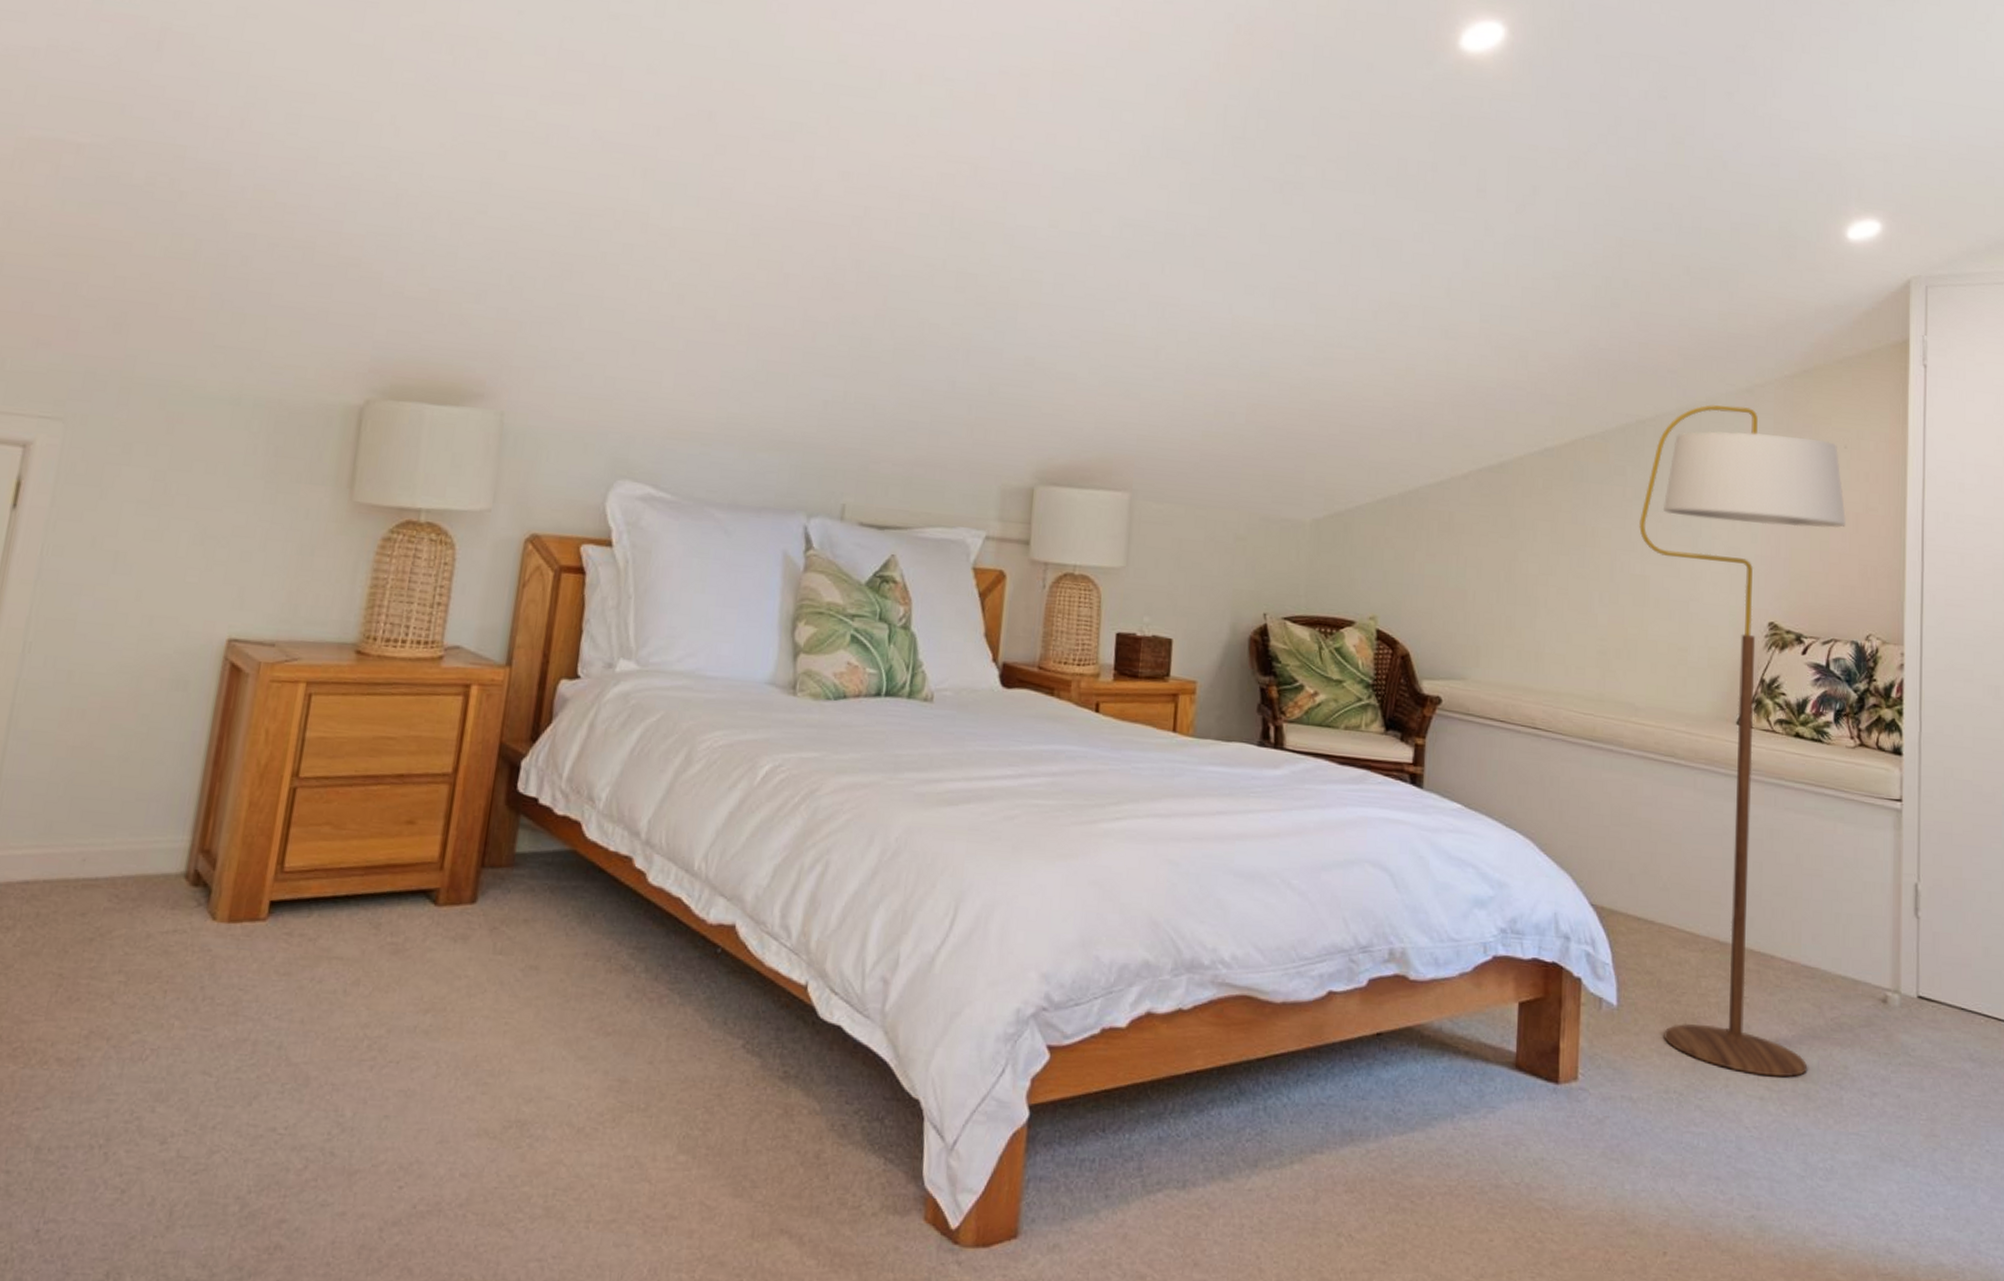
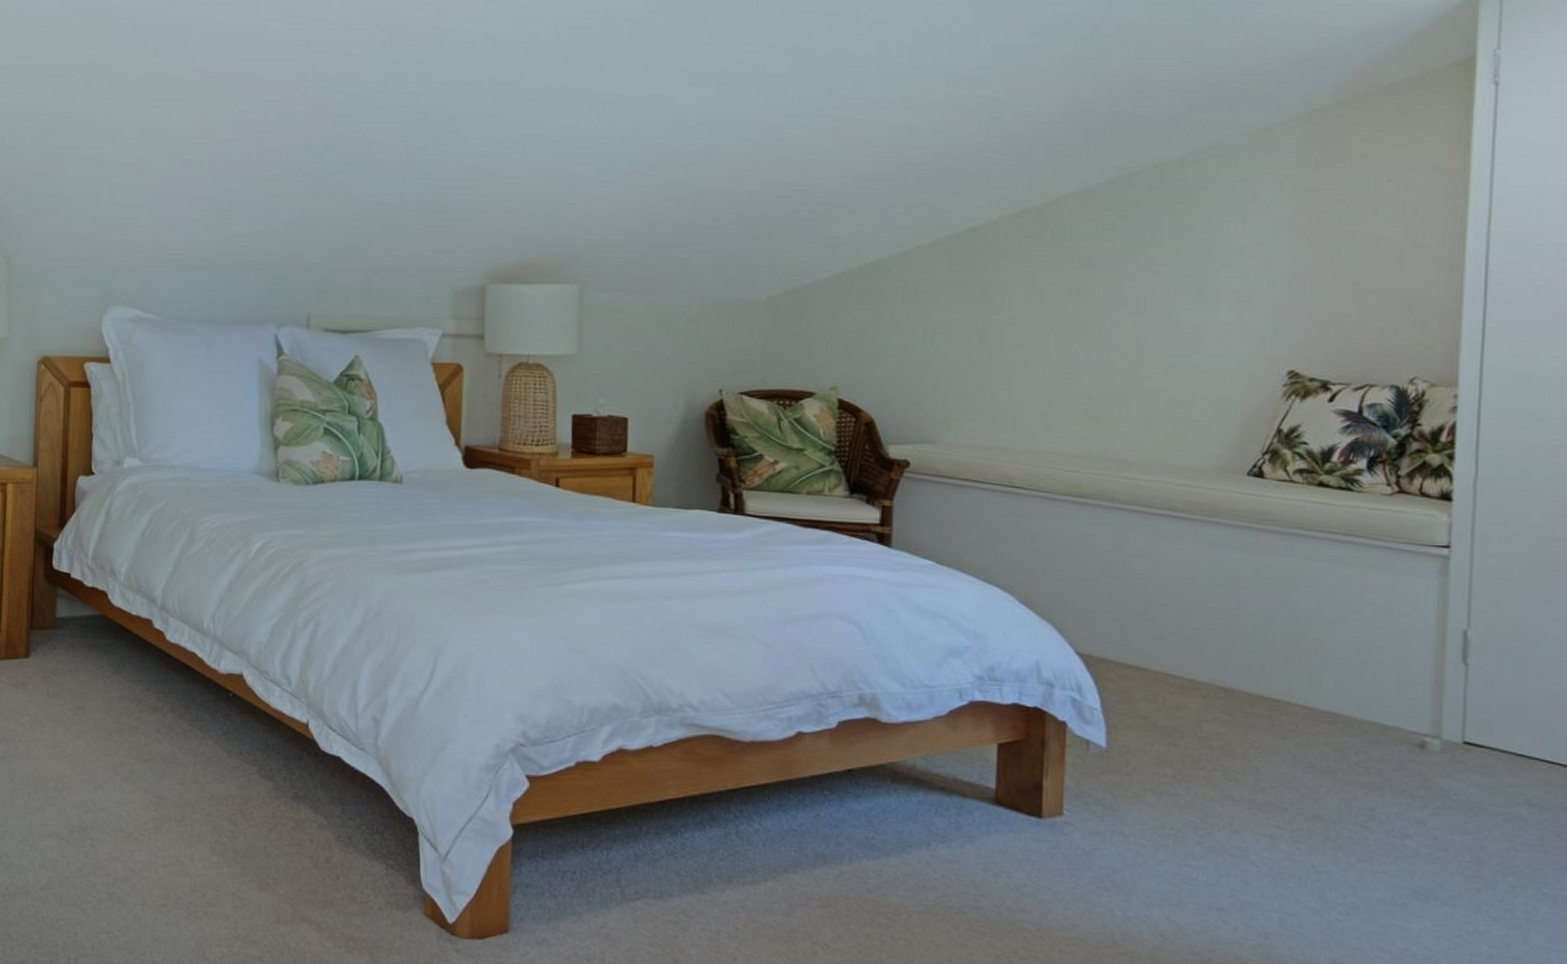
floor lamp: present [1639,405,1847,1078] -> none [1132,147,1389,818]

